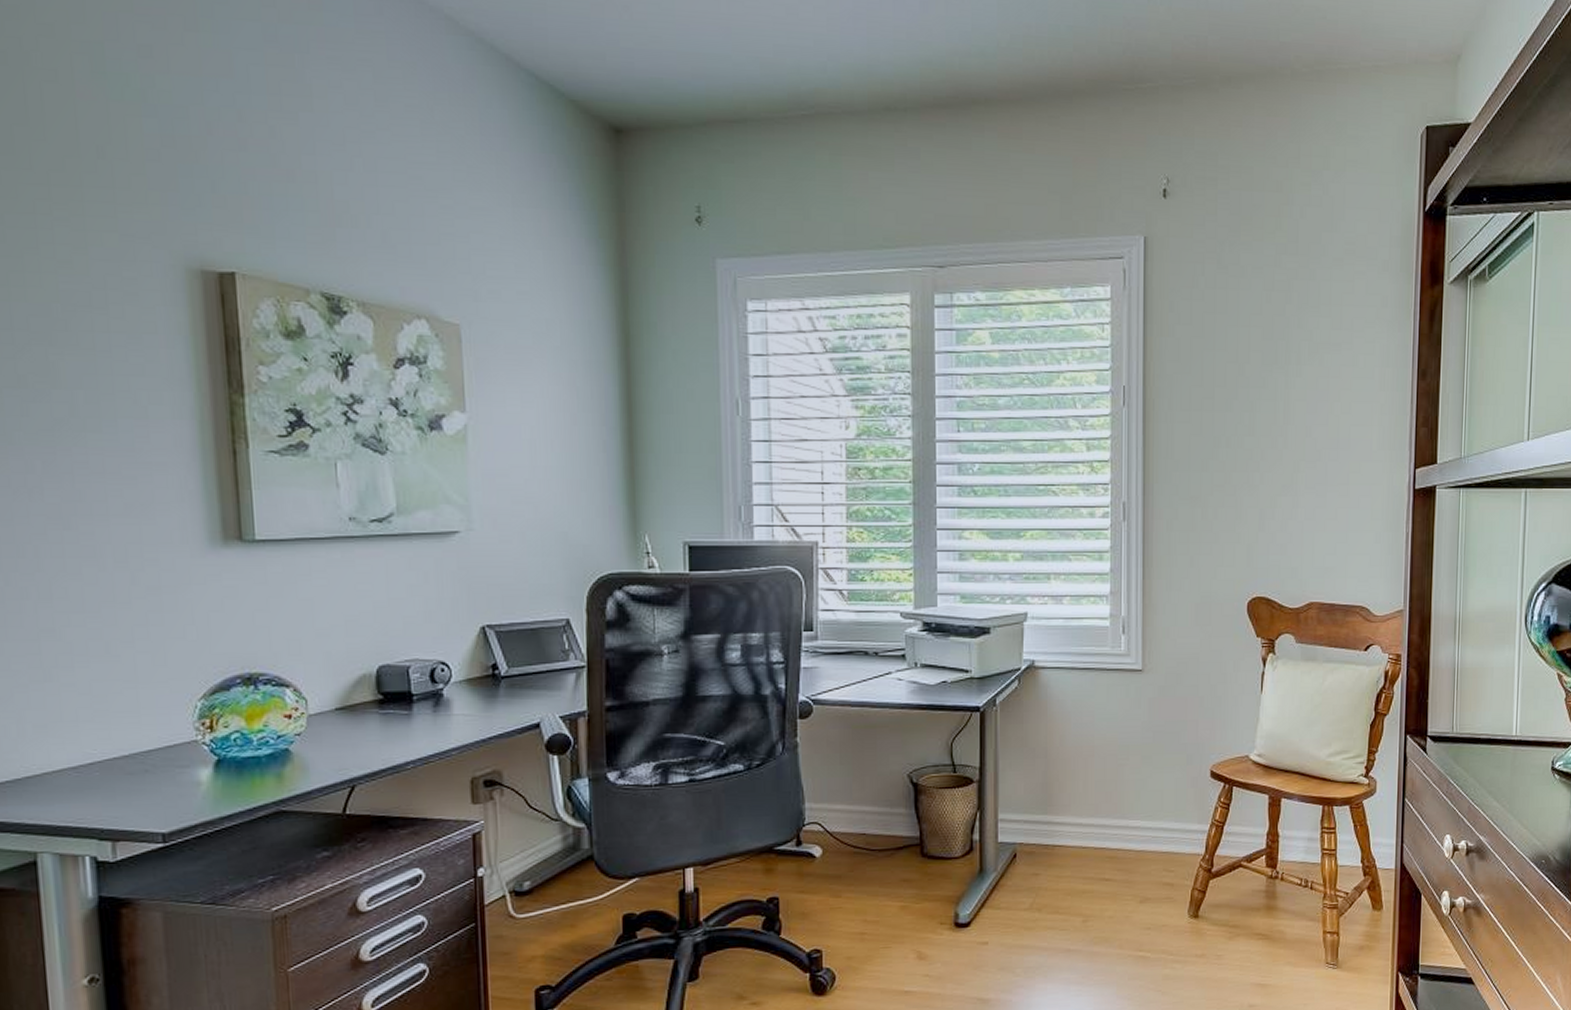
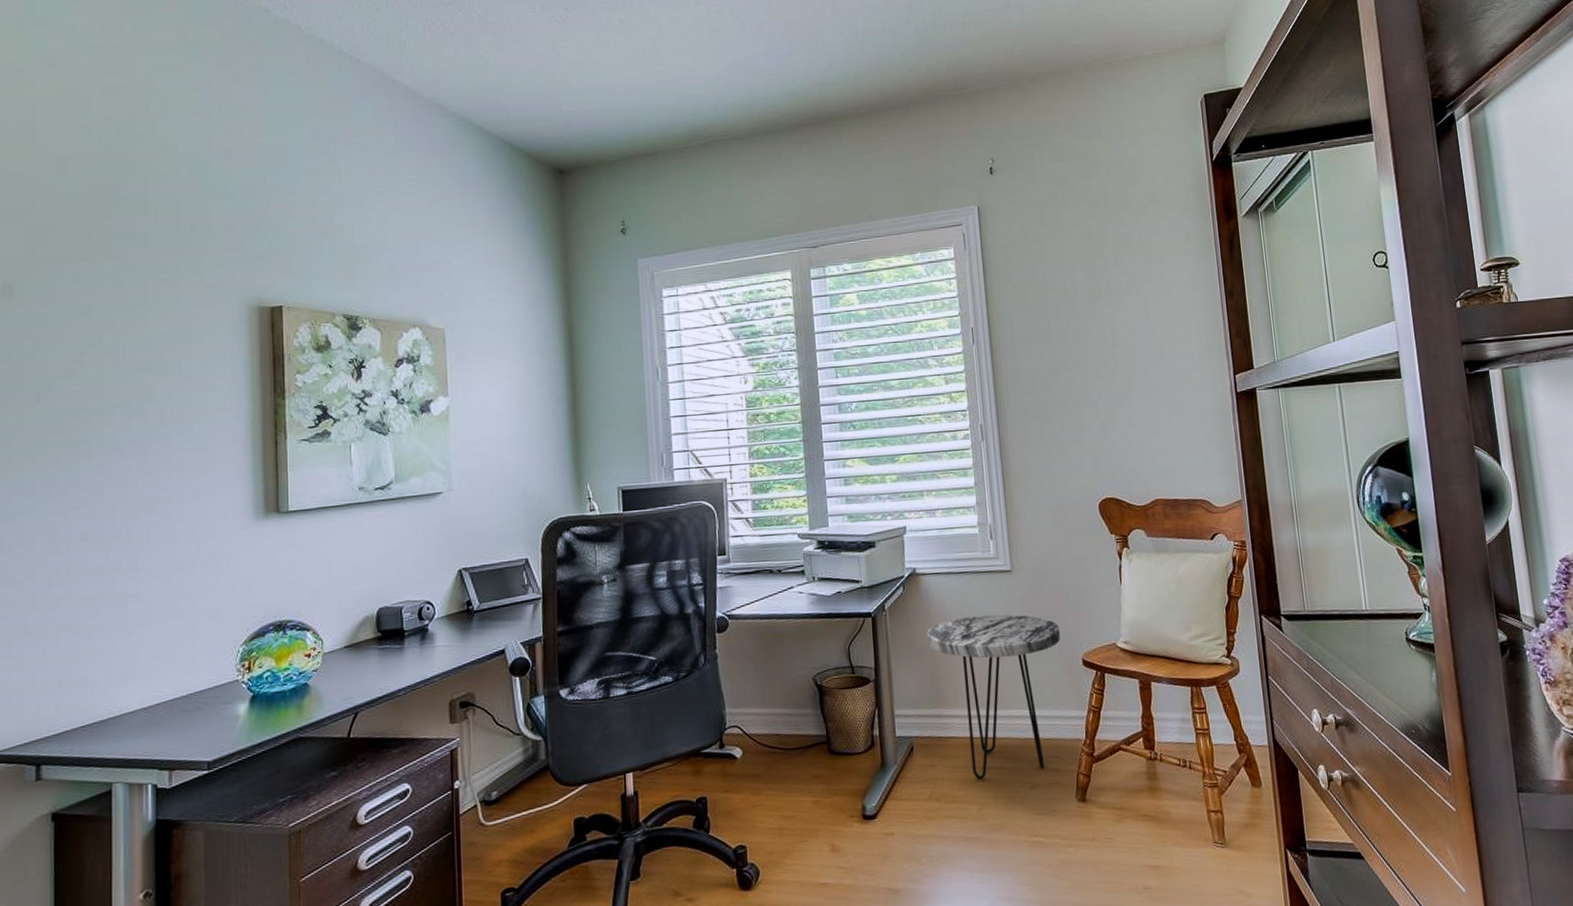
side table: none [1041,717,1190,891] -> present [927,614,1061,780]

